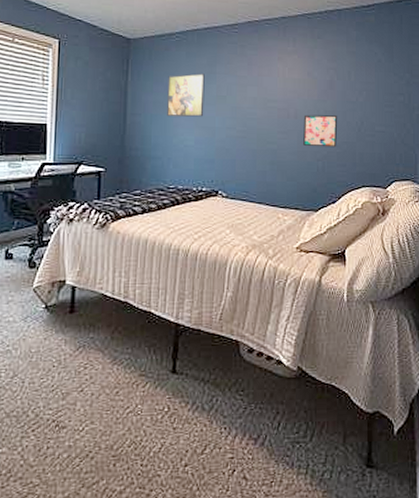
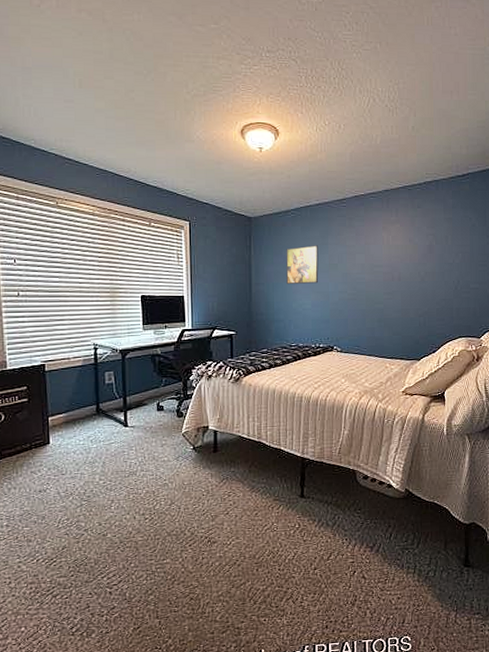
wall art: present [303,114,338,148] -> none [406,276,437,305]

